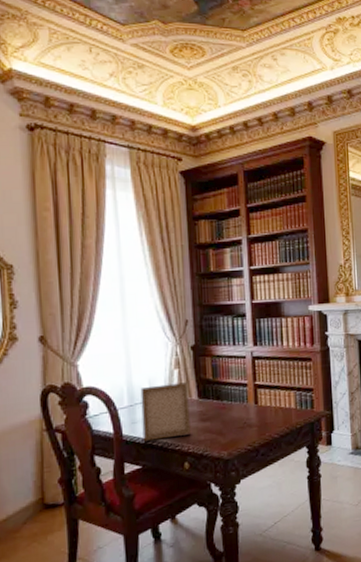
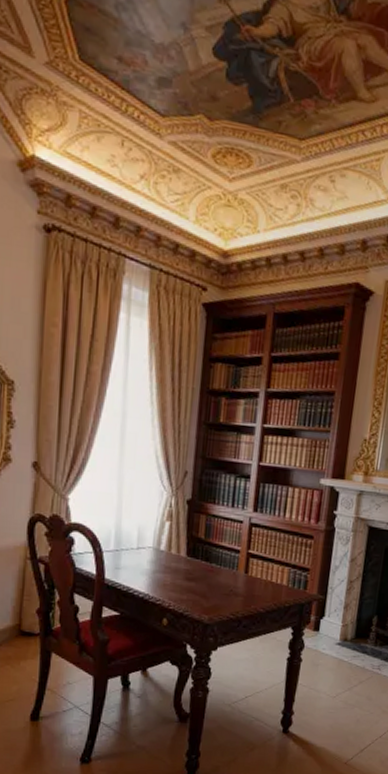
photo frame: present [140,382,191,442] -> none [124,534,178,591]

